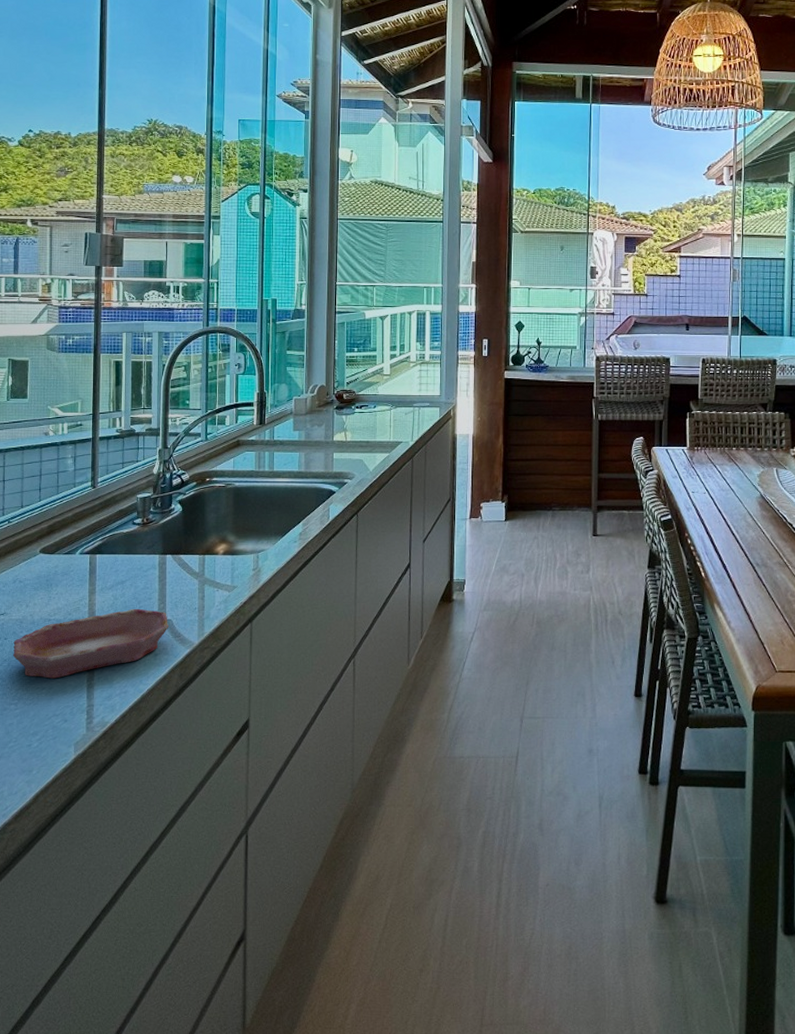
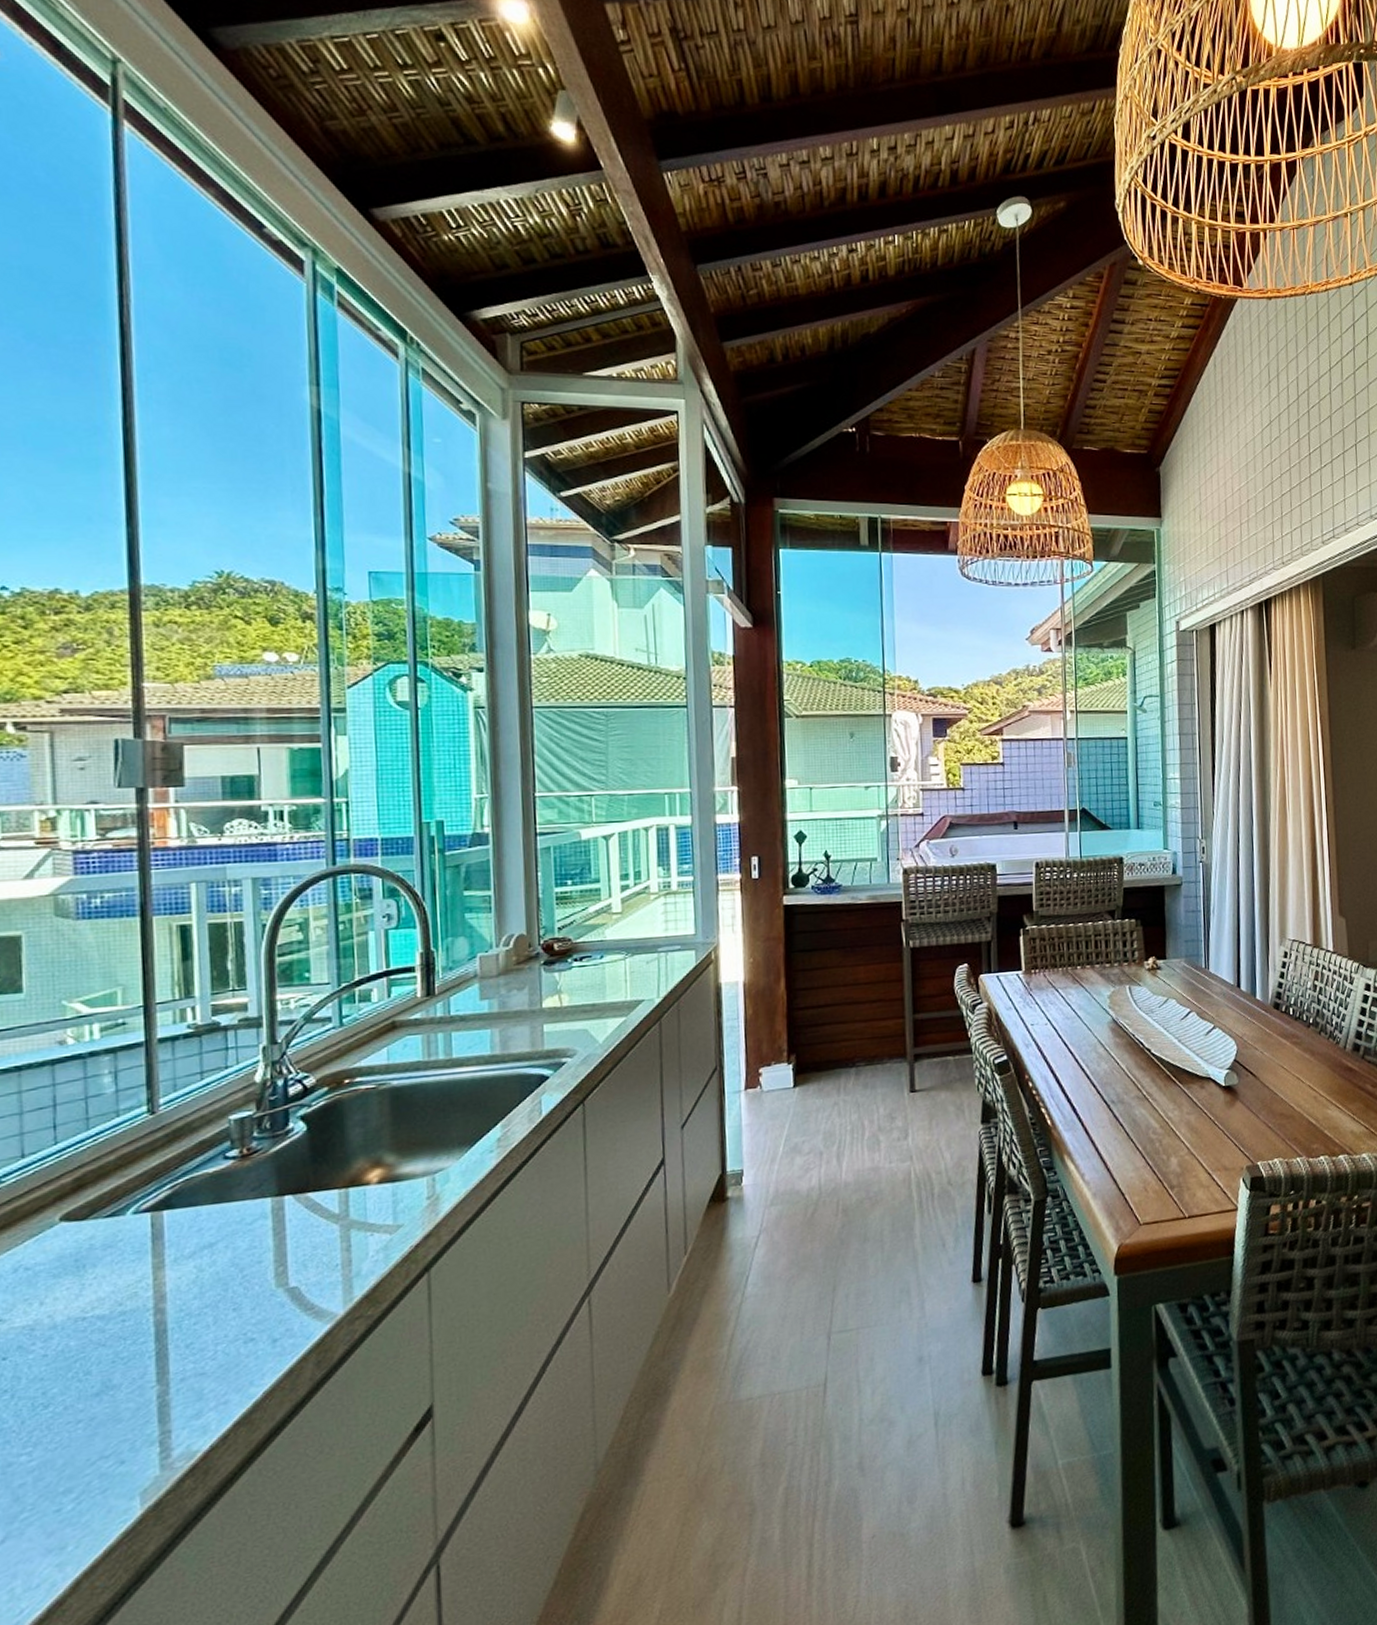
bowl: present [13,608,169,679] -> none [19,1277,295,1409]

